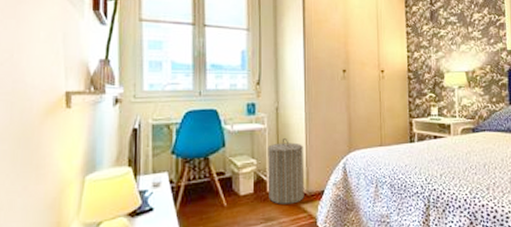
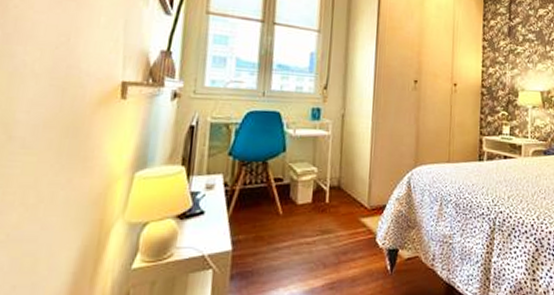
laundry hamper: present [268,138,305,204] -> none [327,147,368,217]

